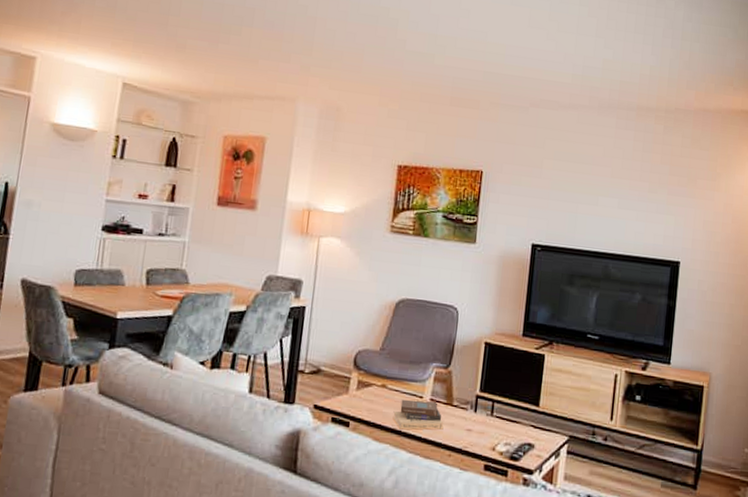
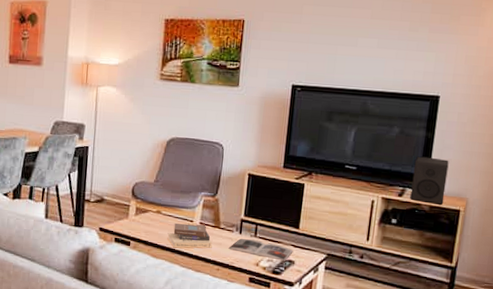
magazine: none [461,417,533,444] -> present [228,238,293,261]
speaker: none [653,326,691,381] -> present [410,156,449,206]

